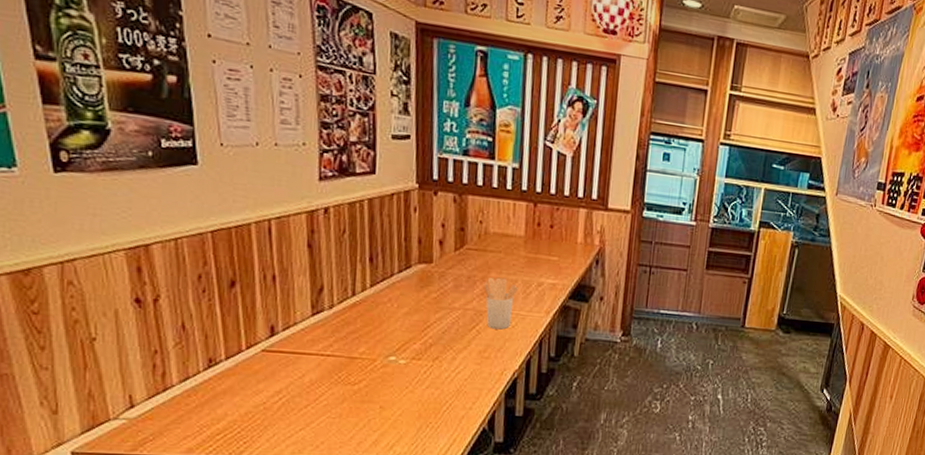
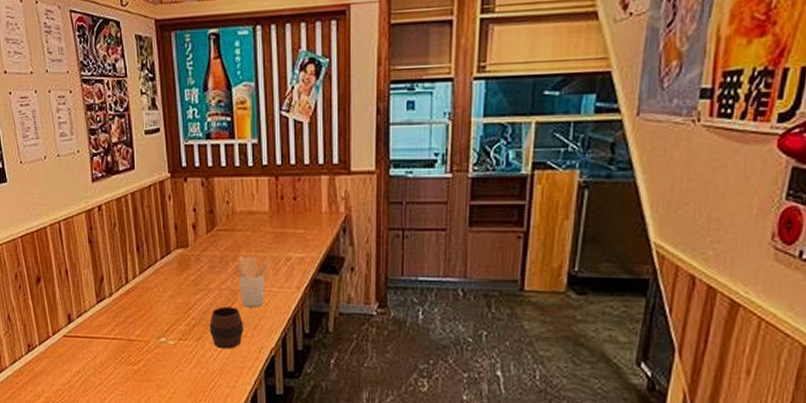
cup: none [448,327,487,370] -> present [209,307,243,349]

